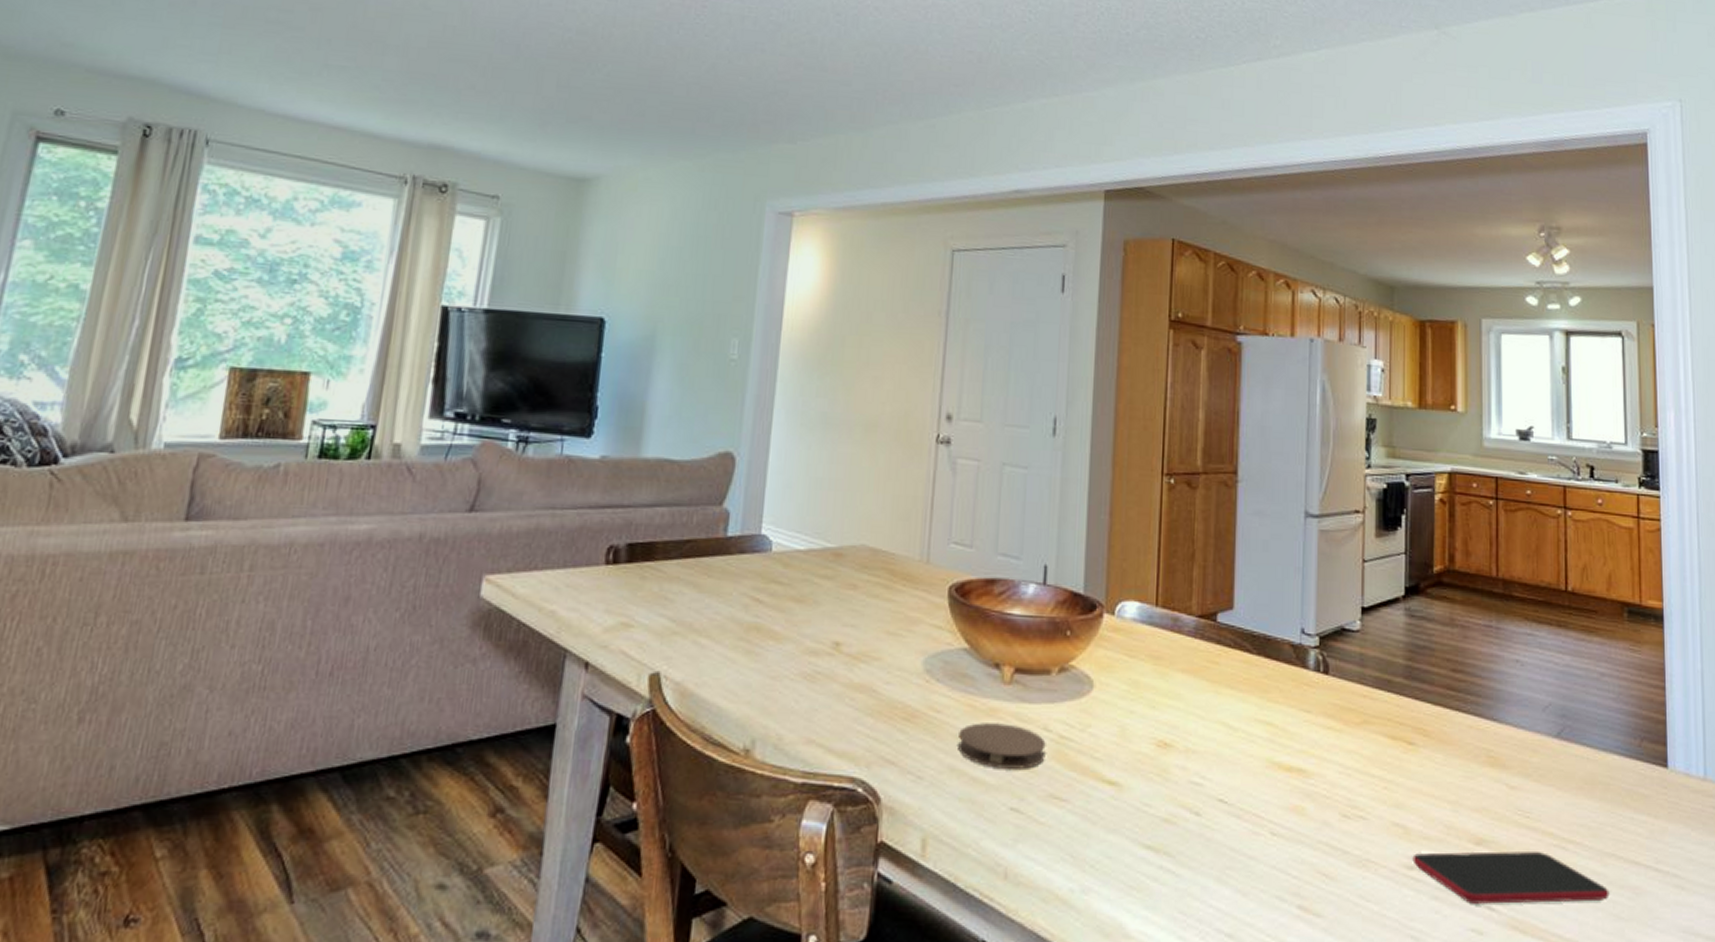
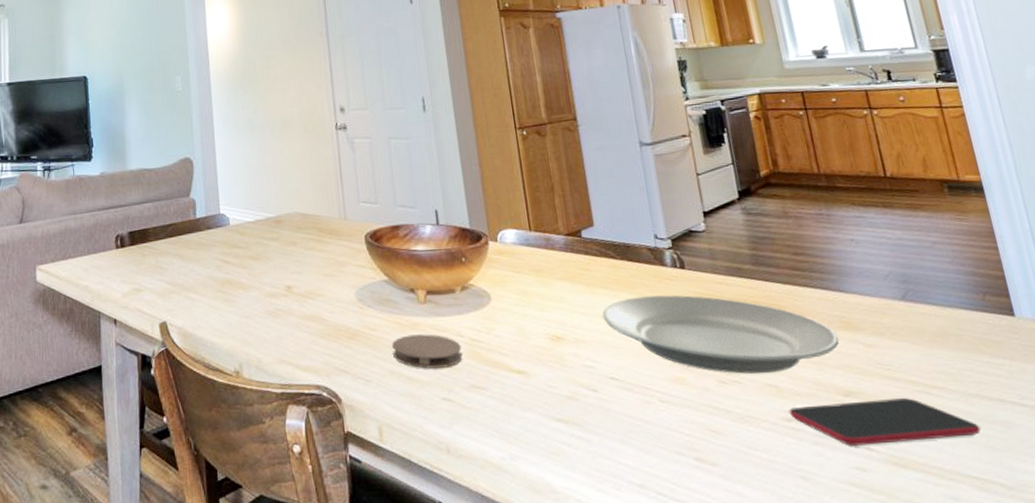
plate: none [1223,703,1482,811] -> present [602,295,839,374]

